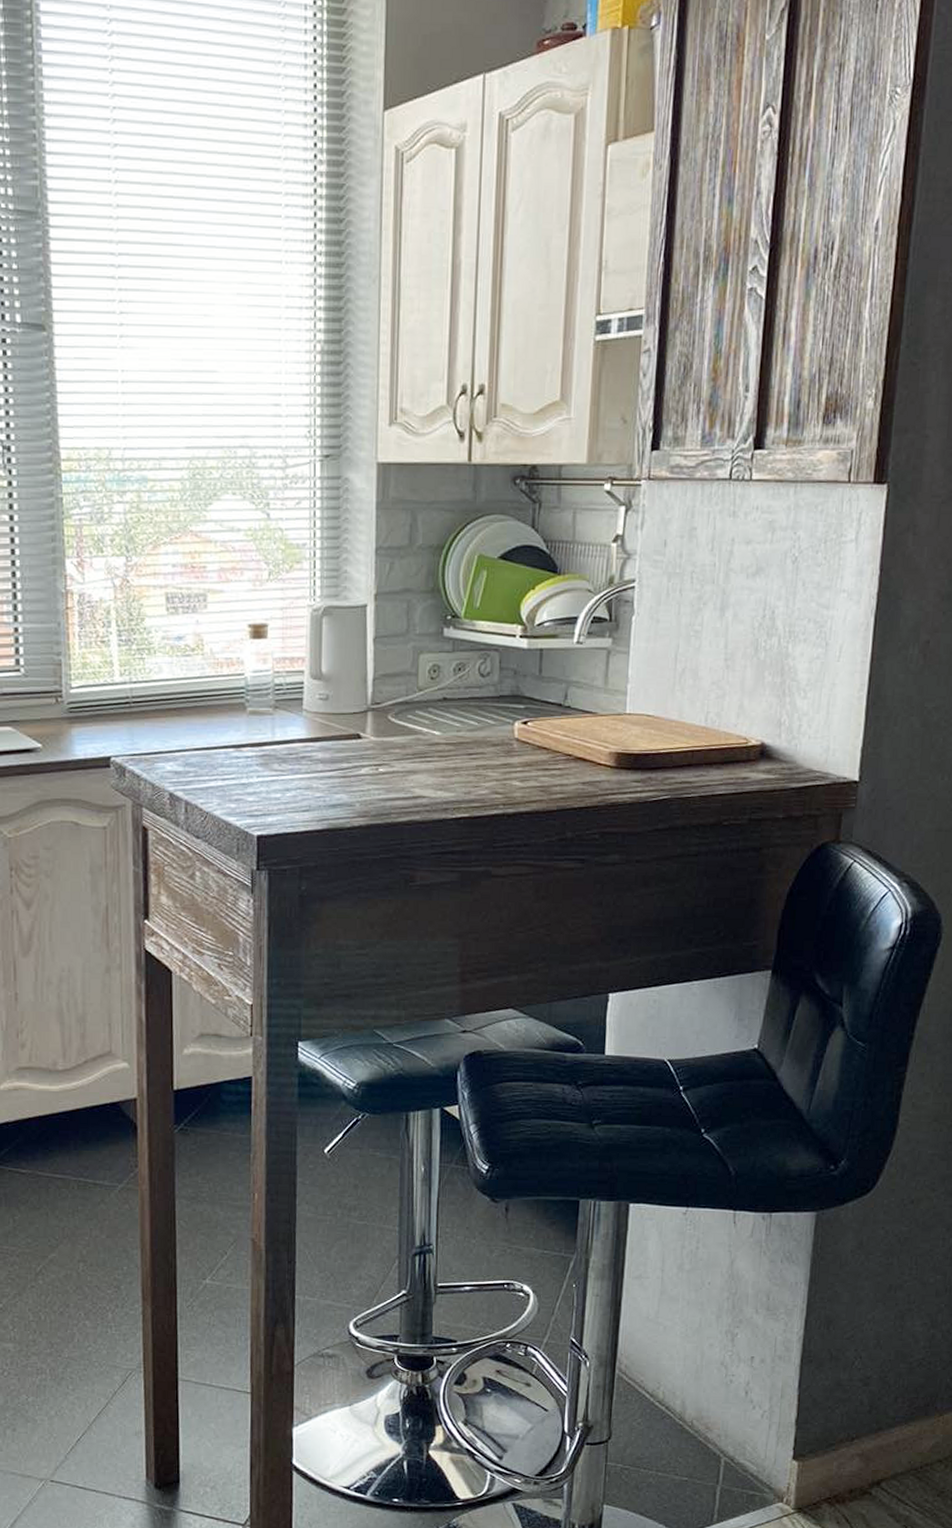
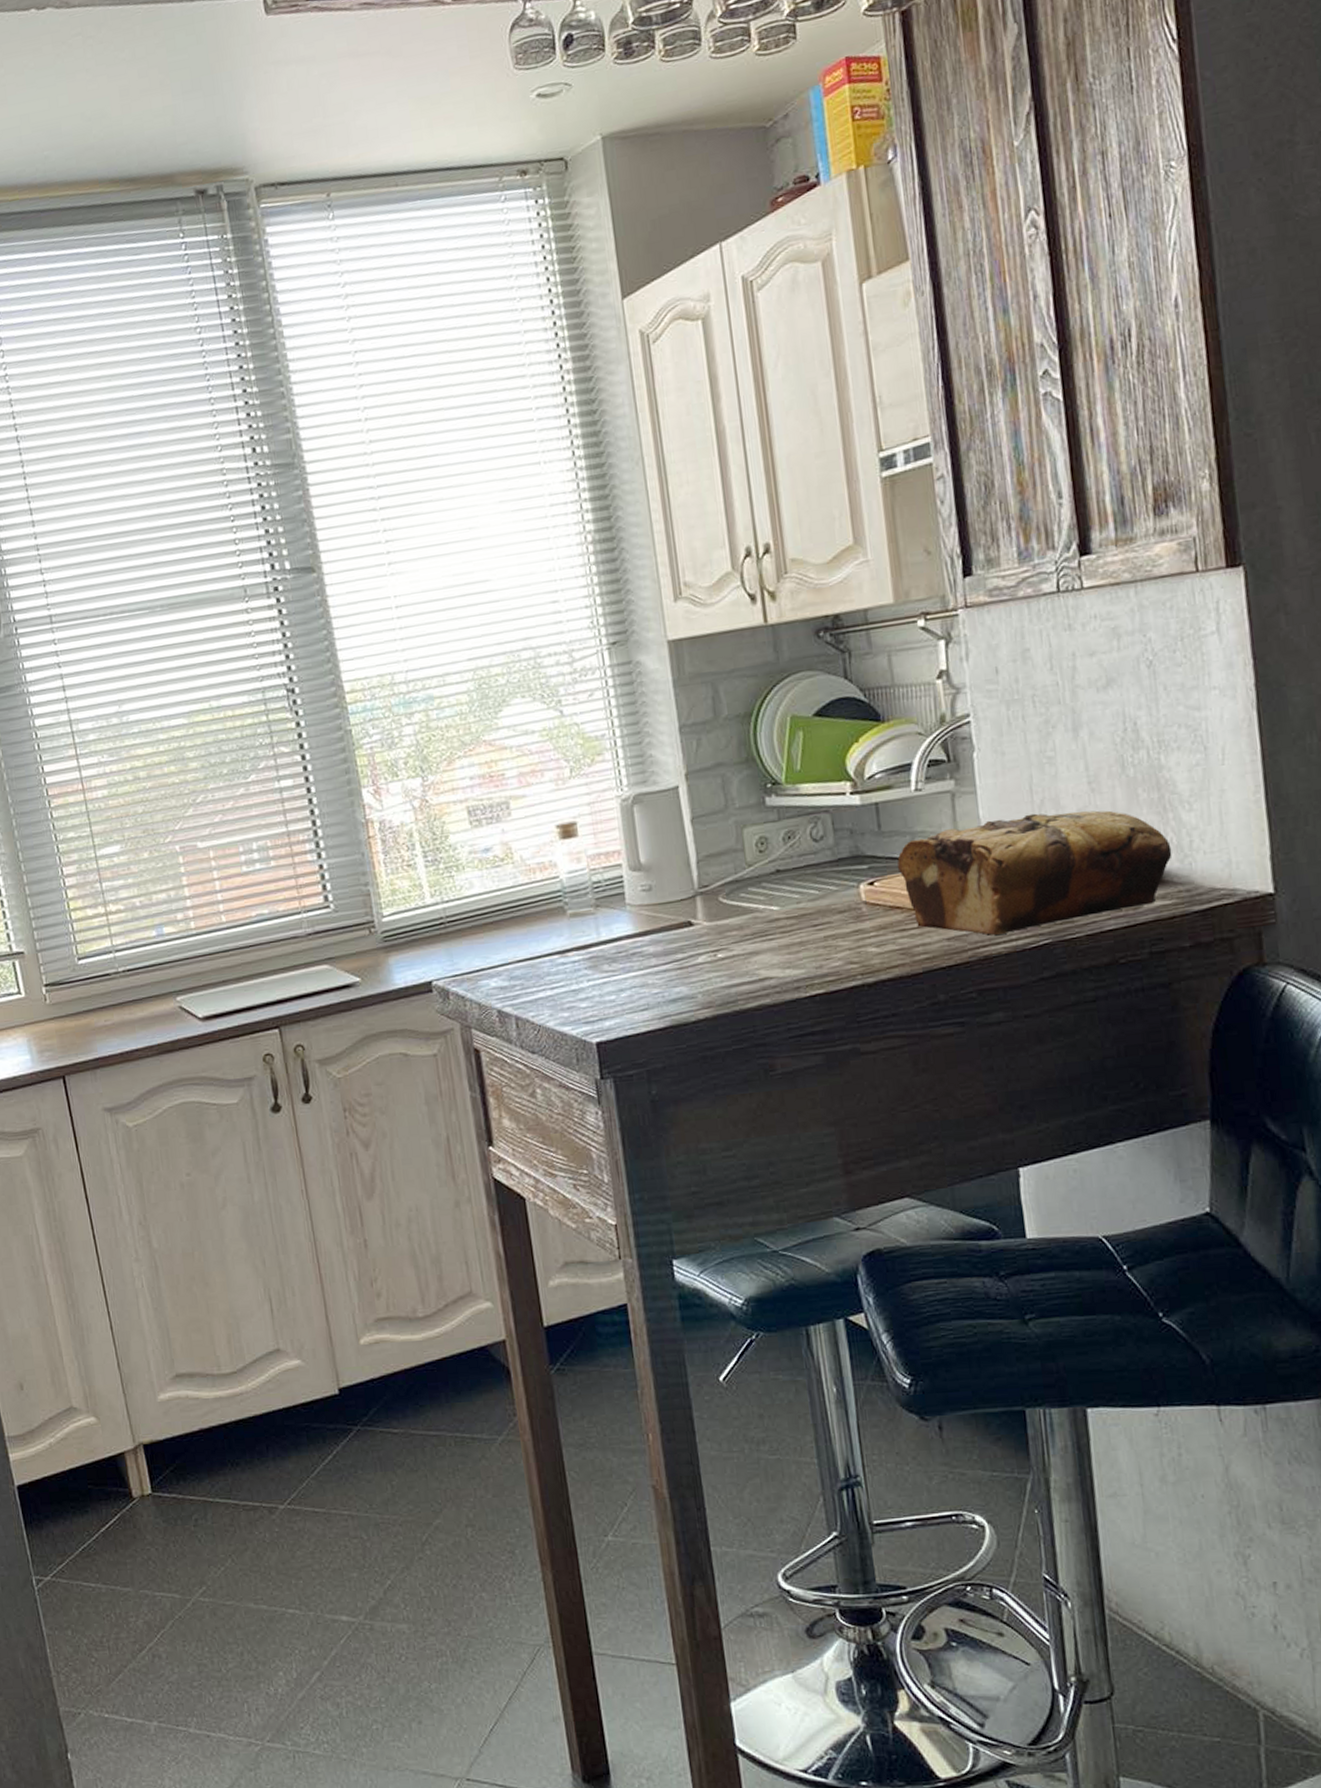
bread loaf: none [550,680,783,785] -> present [897,810,1172,935]

